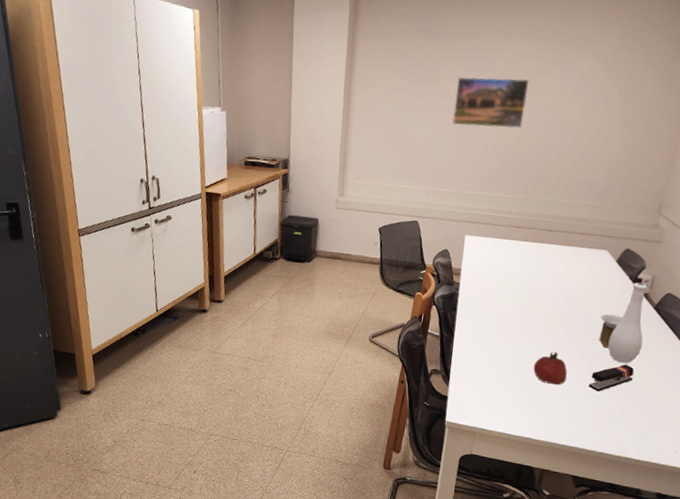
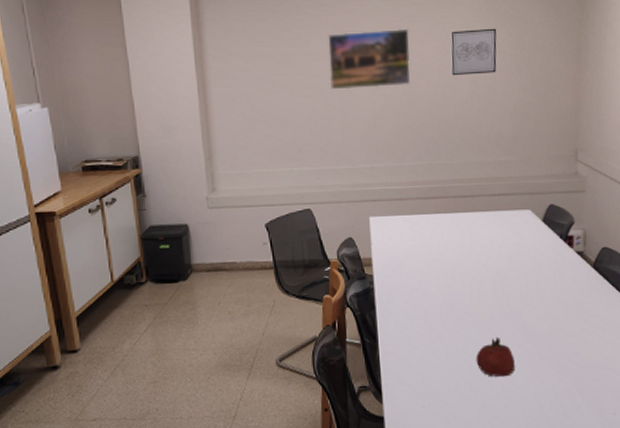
wall art: none [559,85,609,127] -> present [450,28,497,76]
stapler: present [588,364,634,392] -> none [540,336,587,375]
vase: present [599,282,648,364] -> none [538,240,589,337]

